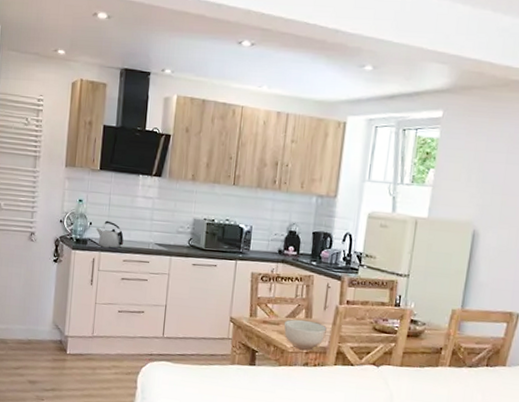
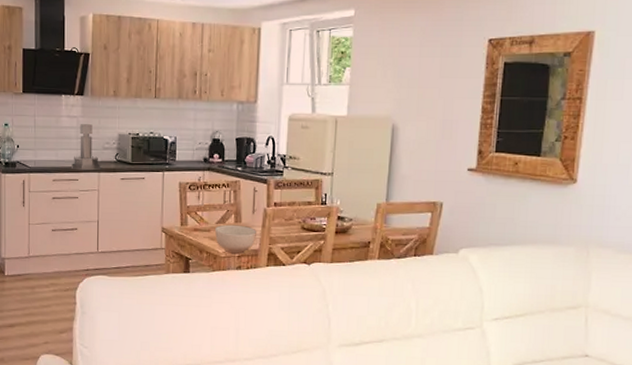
kettle: present [96,220,124,248] -> none [23,142,51,169]
paper towel holder: none [142,206,174,254] -> present [70,124,101,171]

